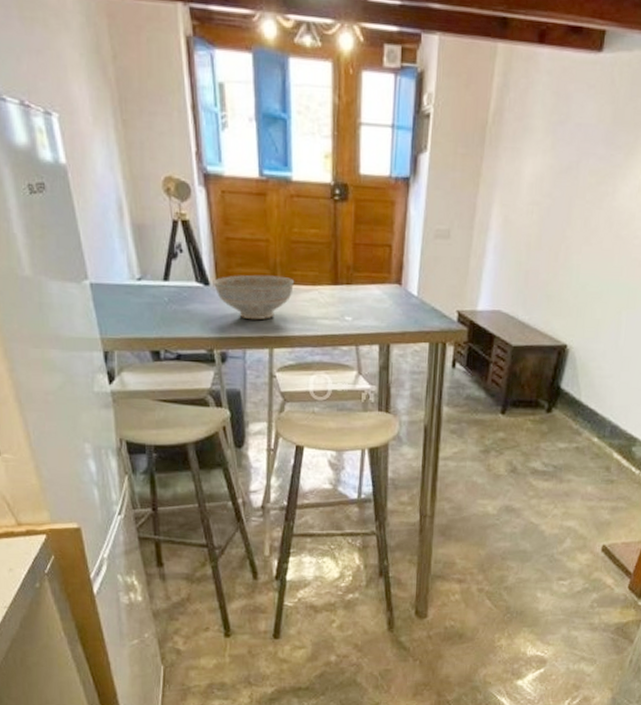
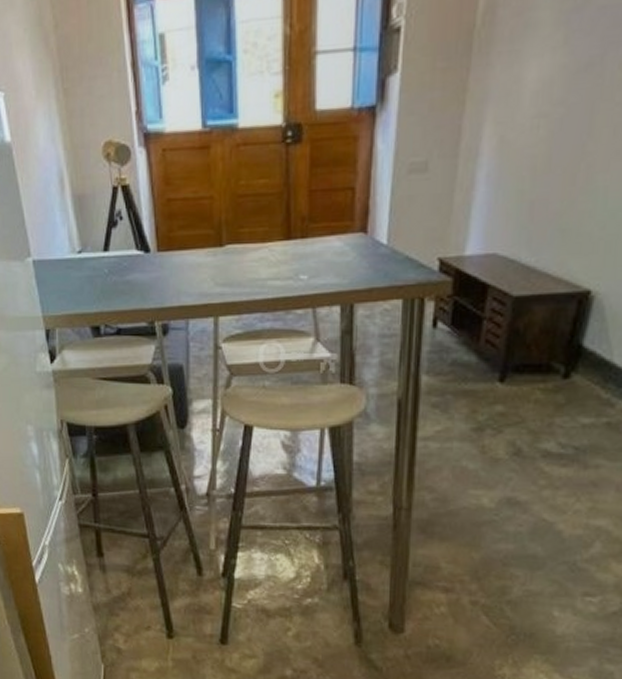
decorative bowl: present [213,274,294,320] -> none [153,235,241,287]

